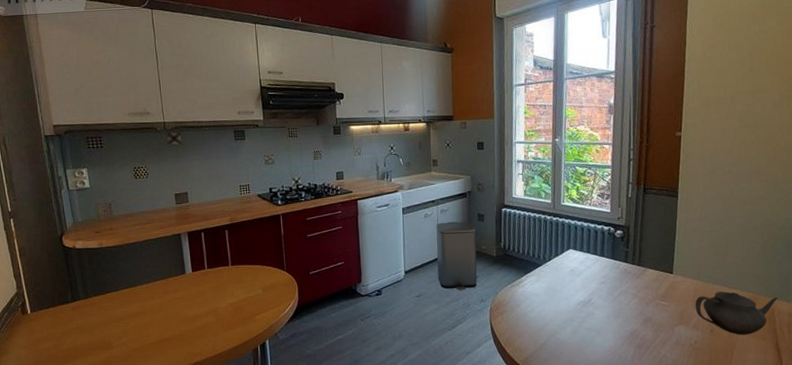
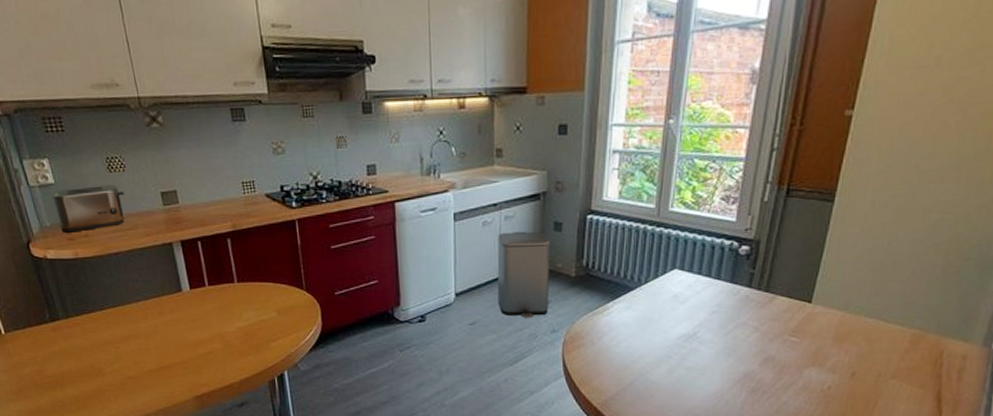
toaster: none [86,188,146,227] -> present [51,184,125,233]
teapot: present [695,291,778,335] -> none [835,327,952,381]

